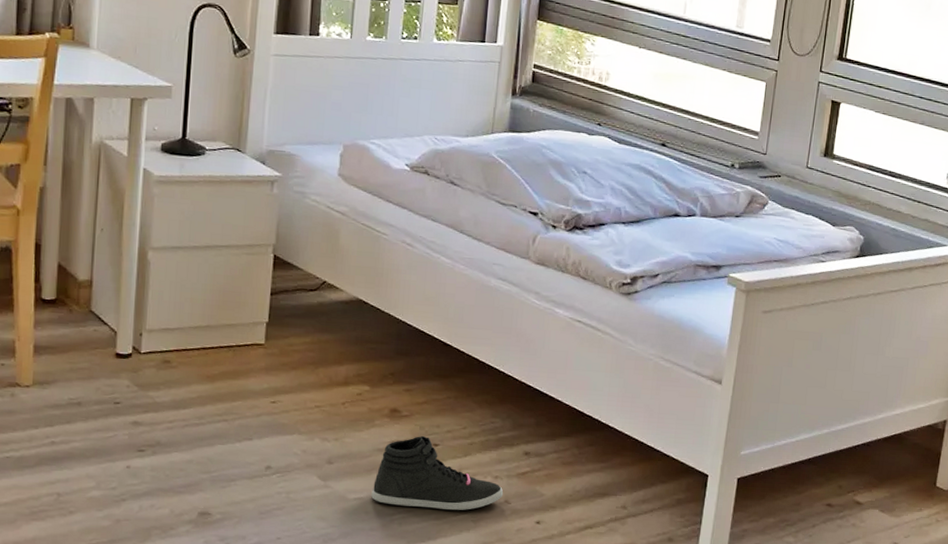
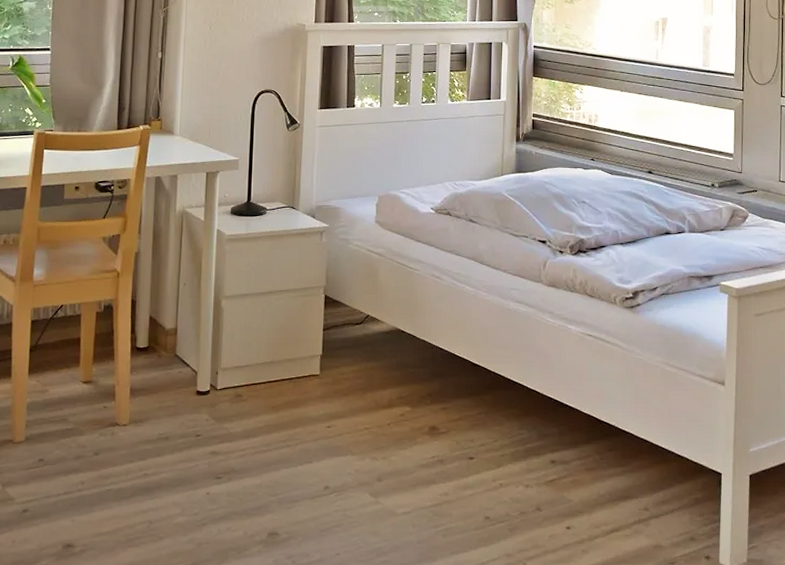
sneaker: present [371,436,504,510] -> none [417,451,535,519]

